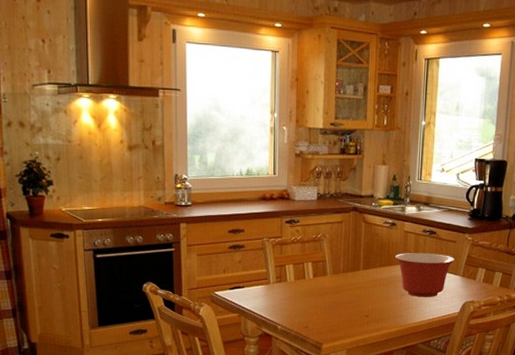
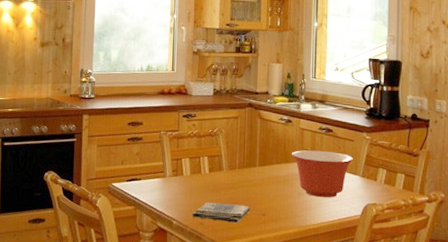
dish towel: none [296,306,354,326] -> present [192,202,250,224]

